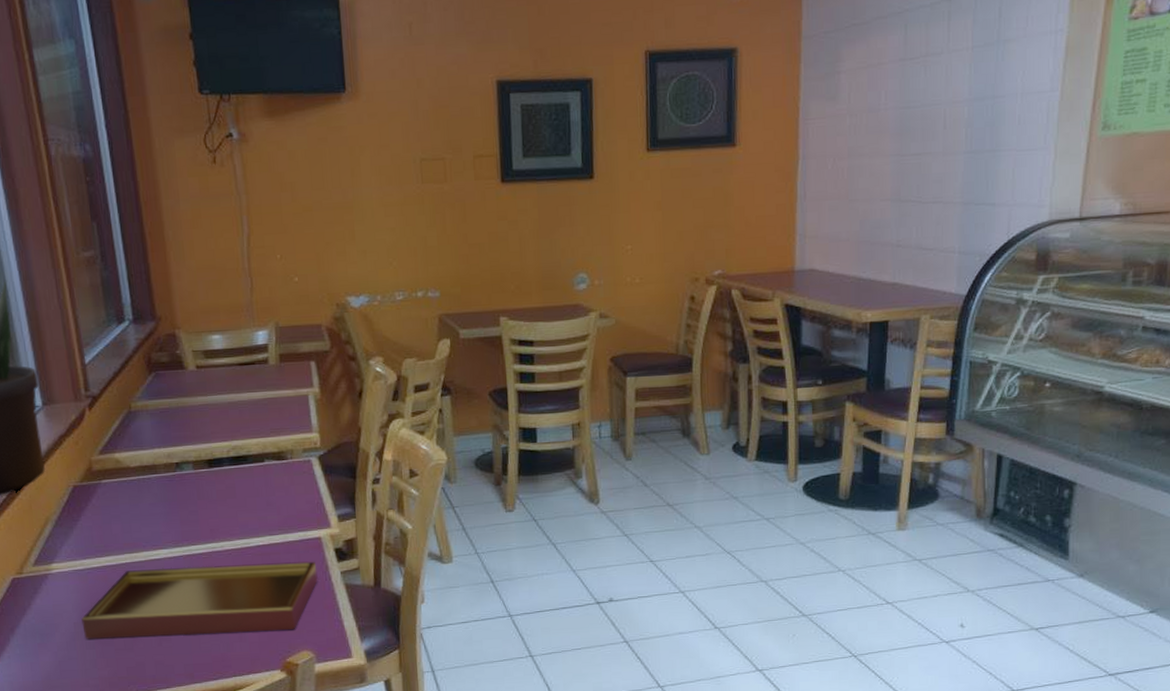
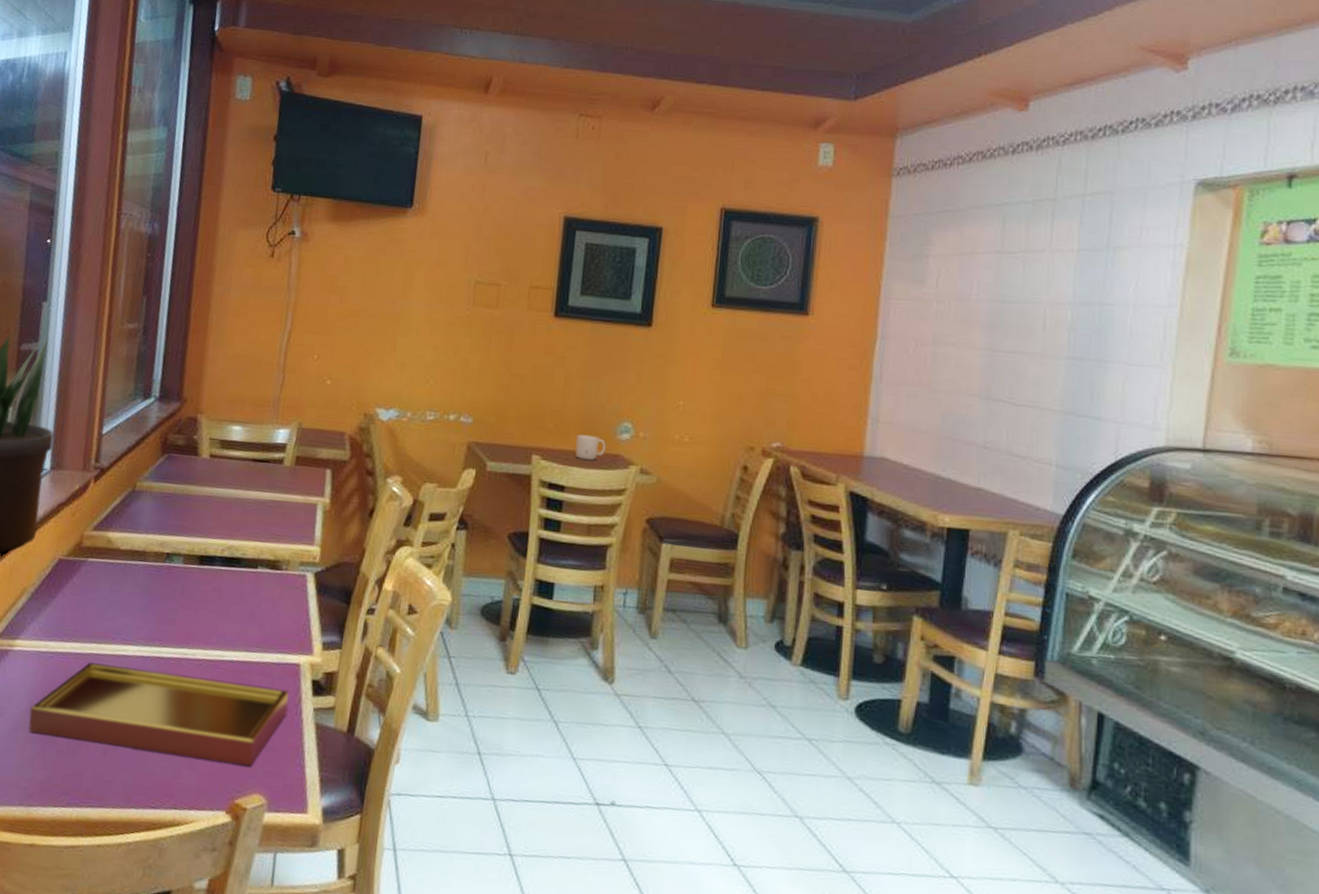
mug: none [537,290,566,314] -> present [574,434,606,460]

